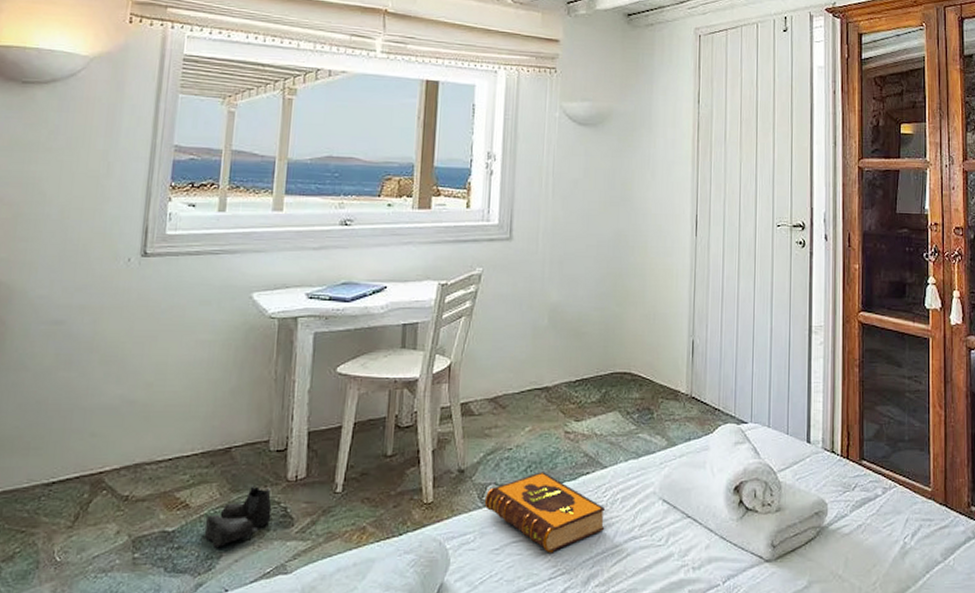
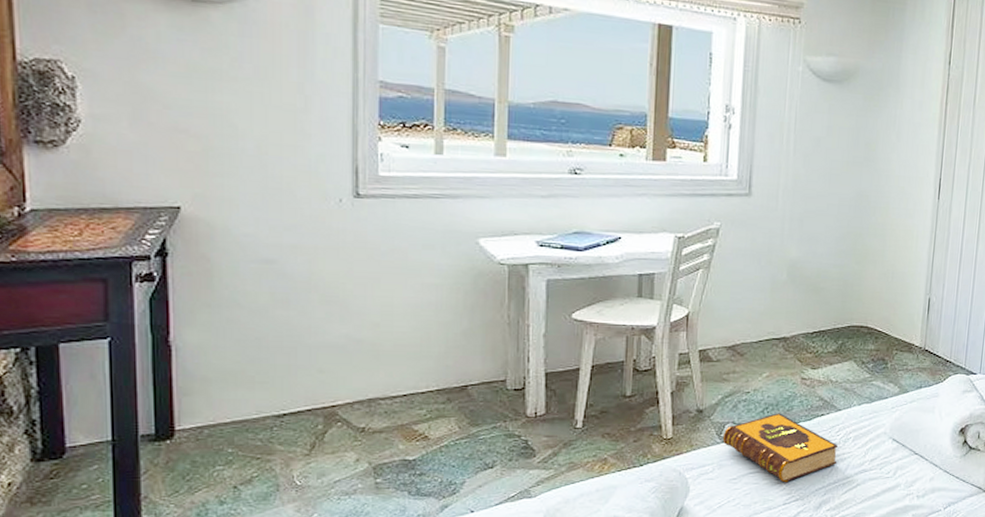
boots: present [205,484,272,547] -> none [447,419,513,474]

